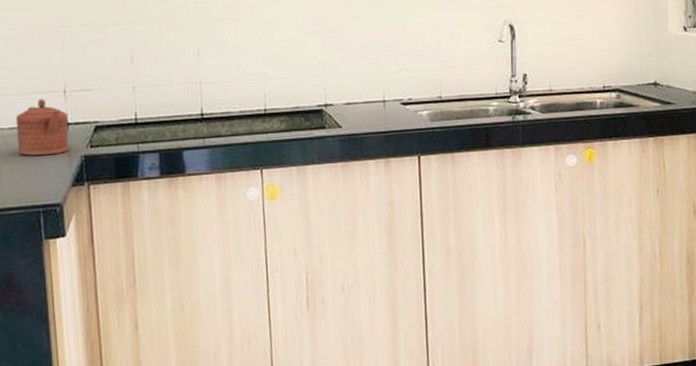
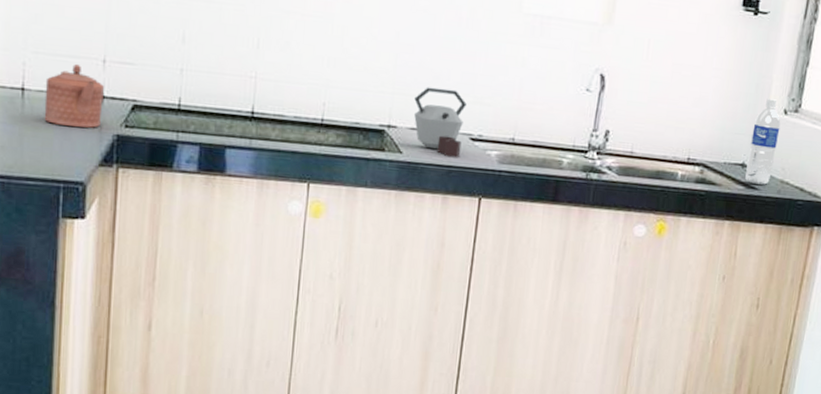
kettle: none [345,62,395,124] -> present [414,87,467,158]
water bottle: none [658,19,684,99] -> present [745,98,781,185]

